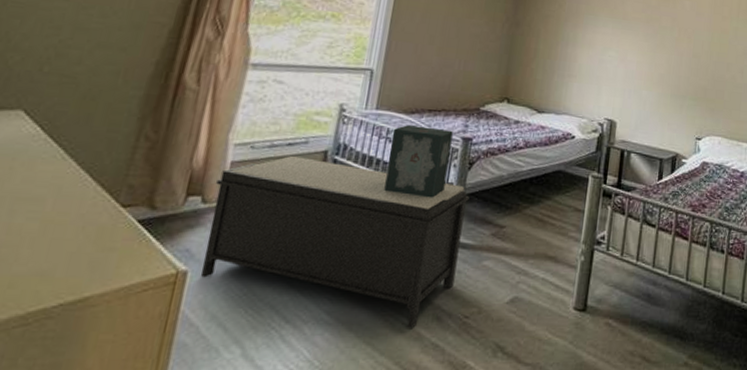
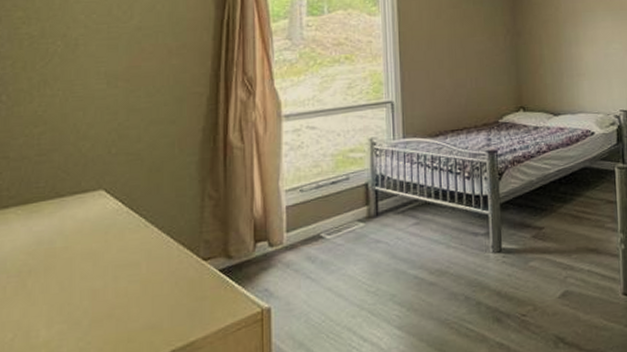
bench: present [201,156,470,328] -> none [278,192,506,332]
decorative box: present [384,125,453,198] -> none [424,146,480,213]

